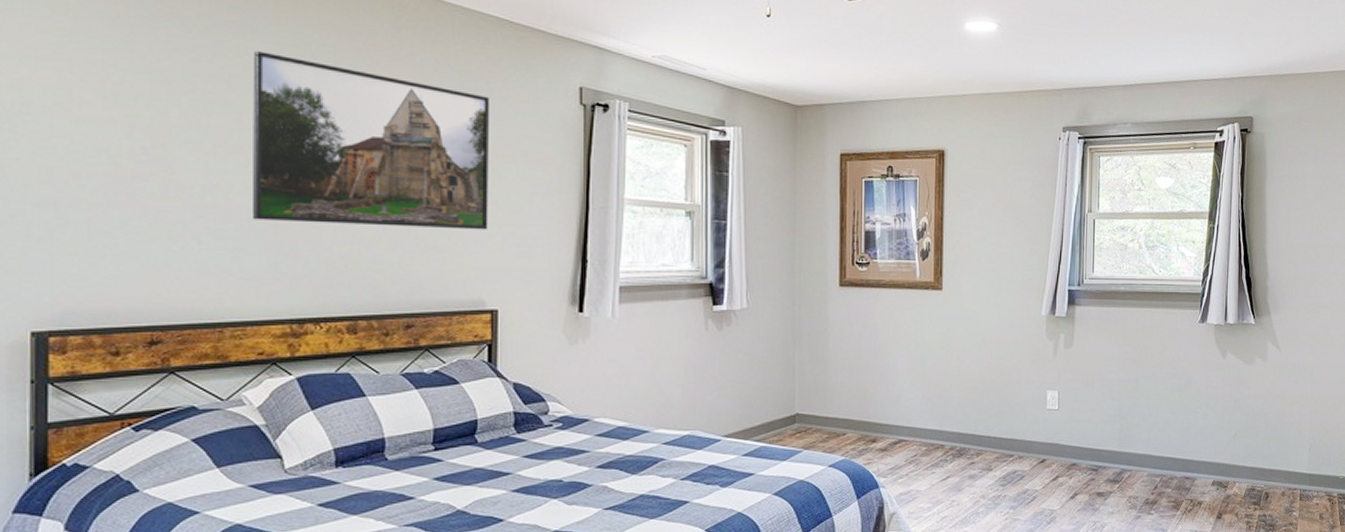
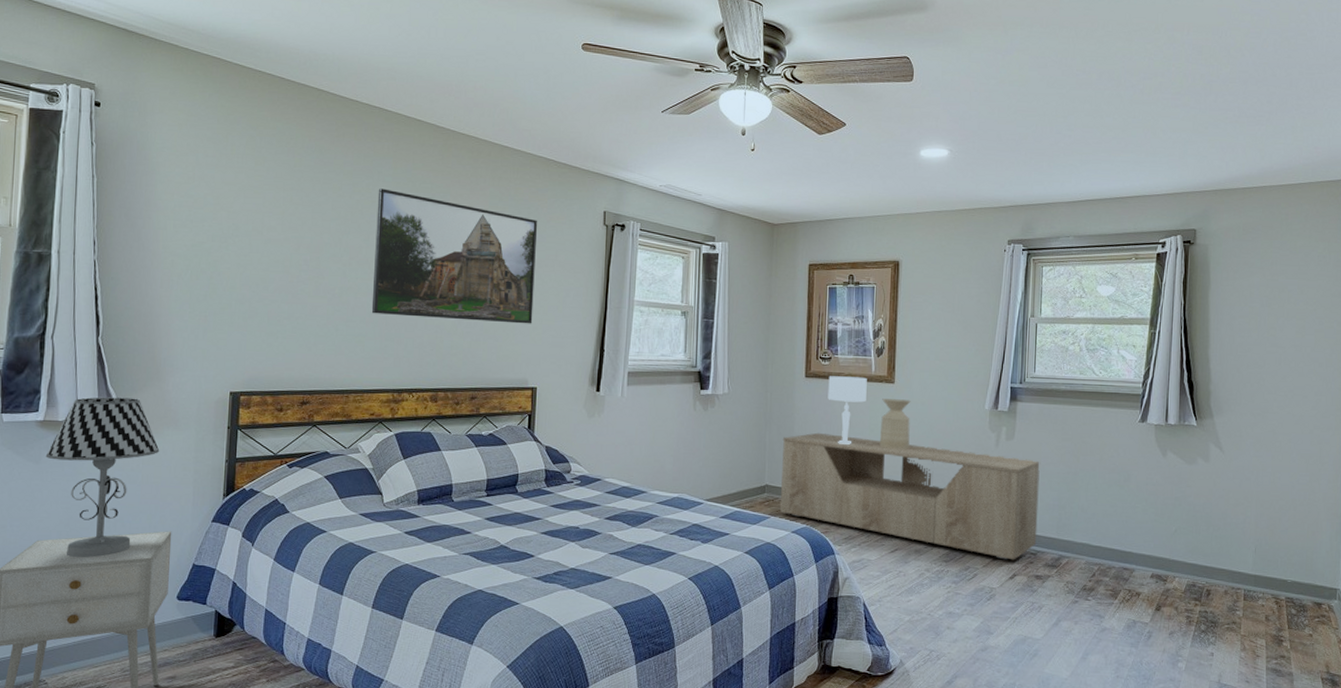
dresser: none [813,349,1100,479] -> present [779,432,1040,560]
table lamp: none [866,284,911,362] -> present [828,376,867,445]
side table: none [926,308,961,364] -> present [879,399,911,449]

